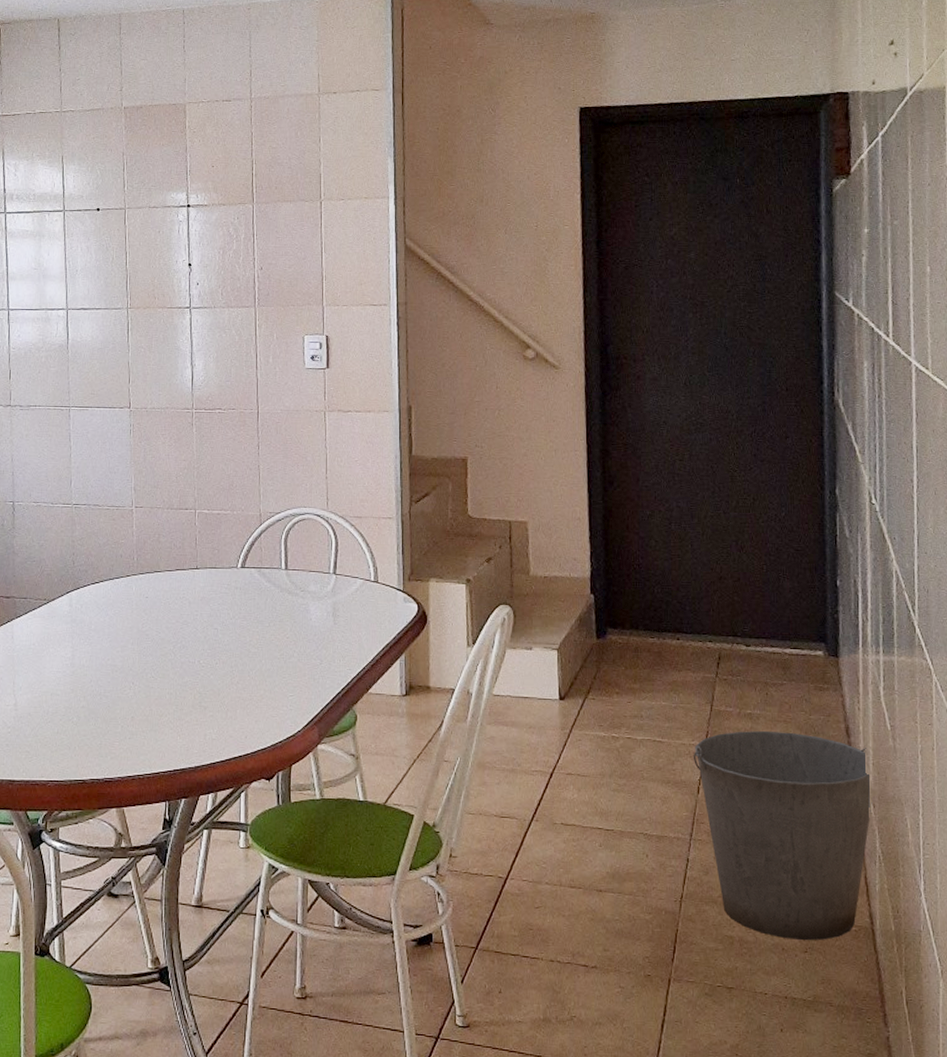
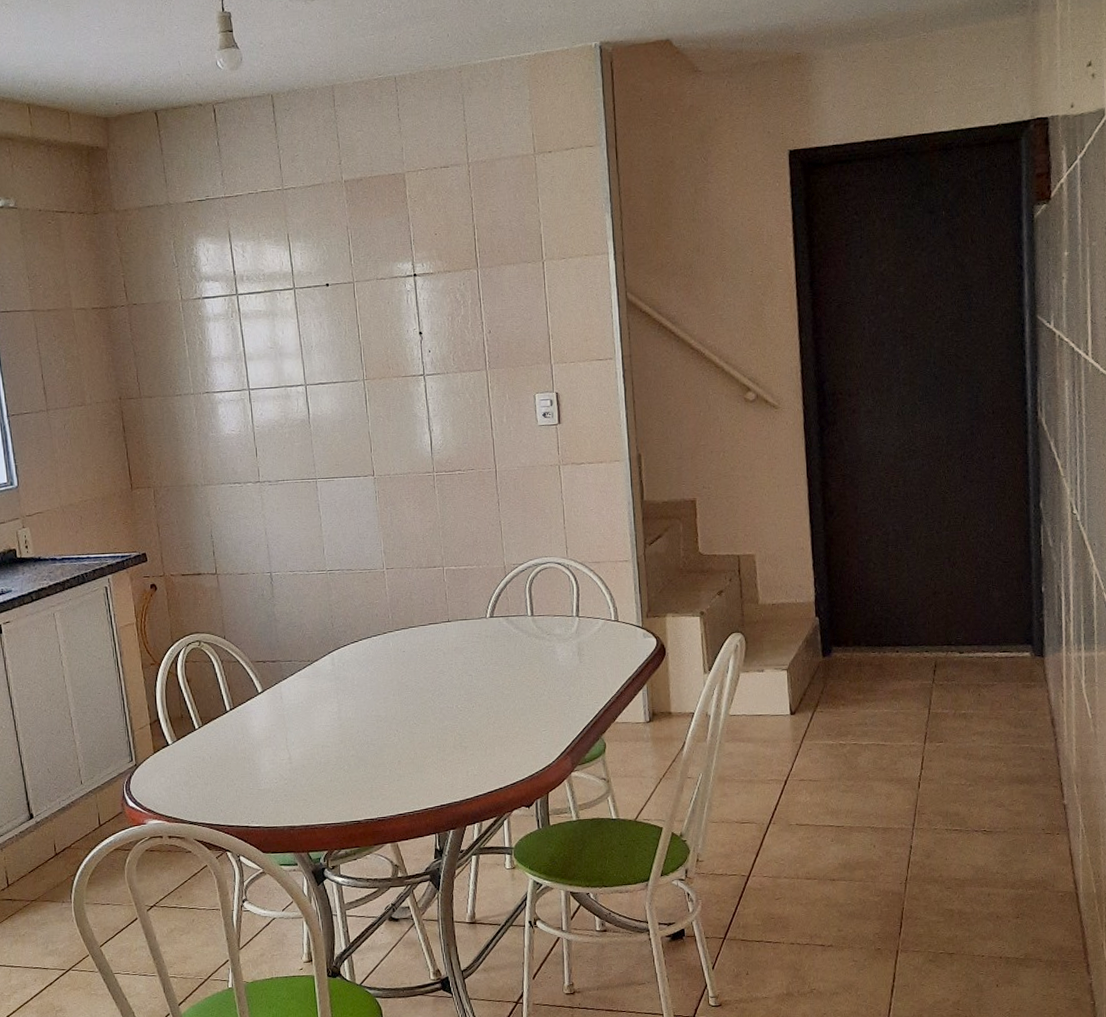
bucket: present [693,730,872,940] -> none [913,727,1076,908]

